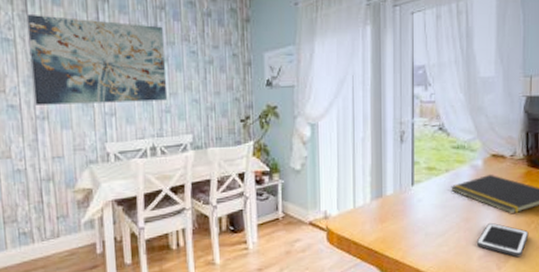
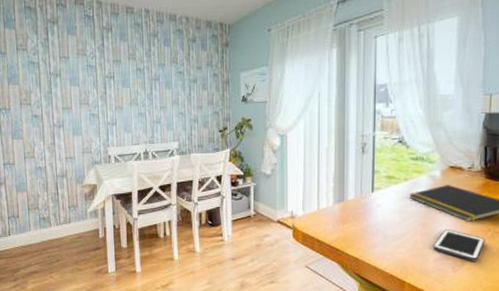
wall art: present [26,13,166,105] -> none [48,41,157,116]

